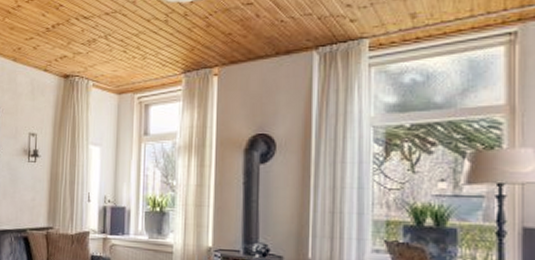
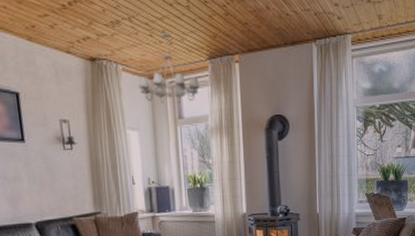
chandelier: none [107,47,171,119] -> present [138,32,200,104]

